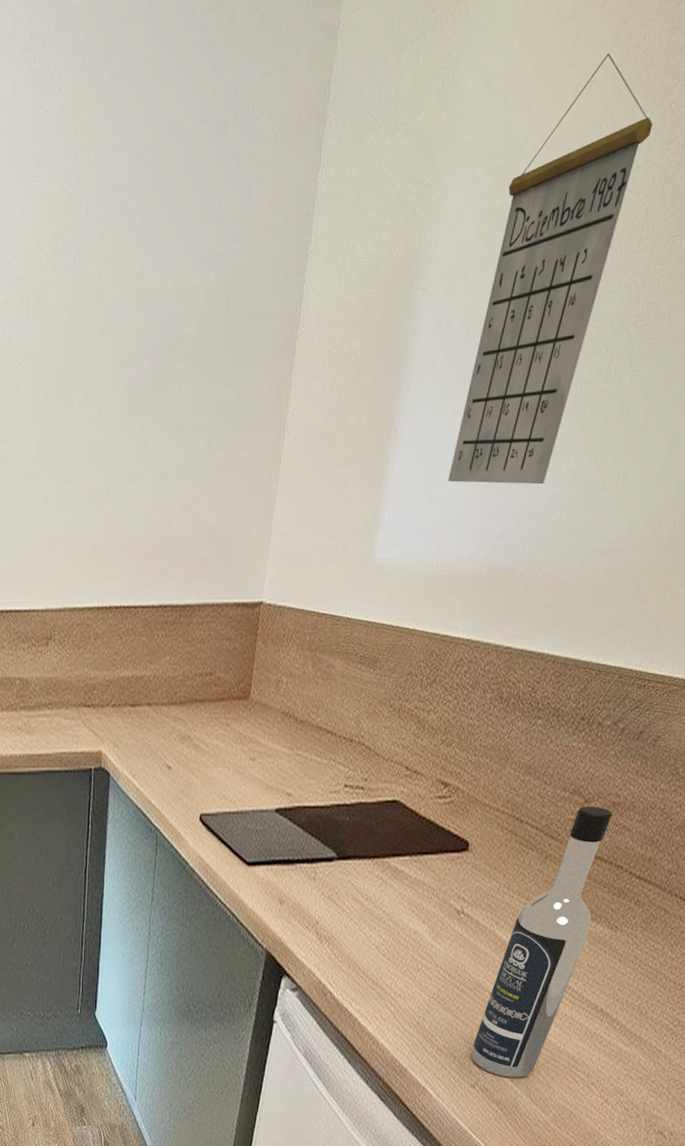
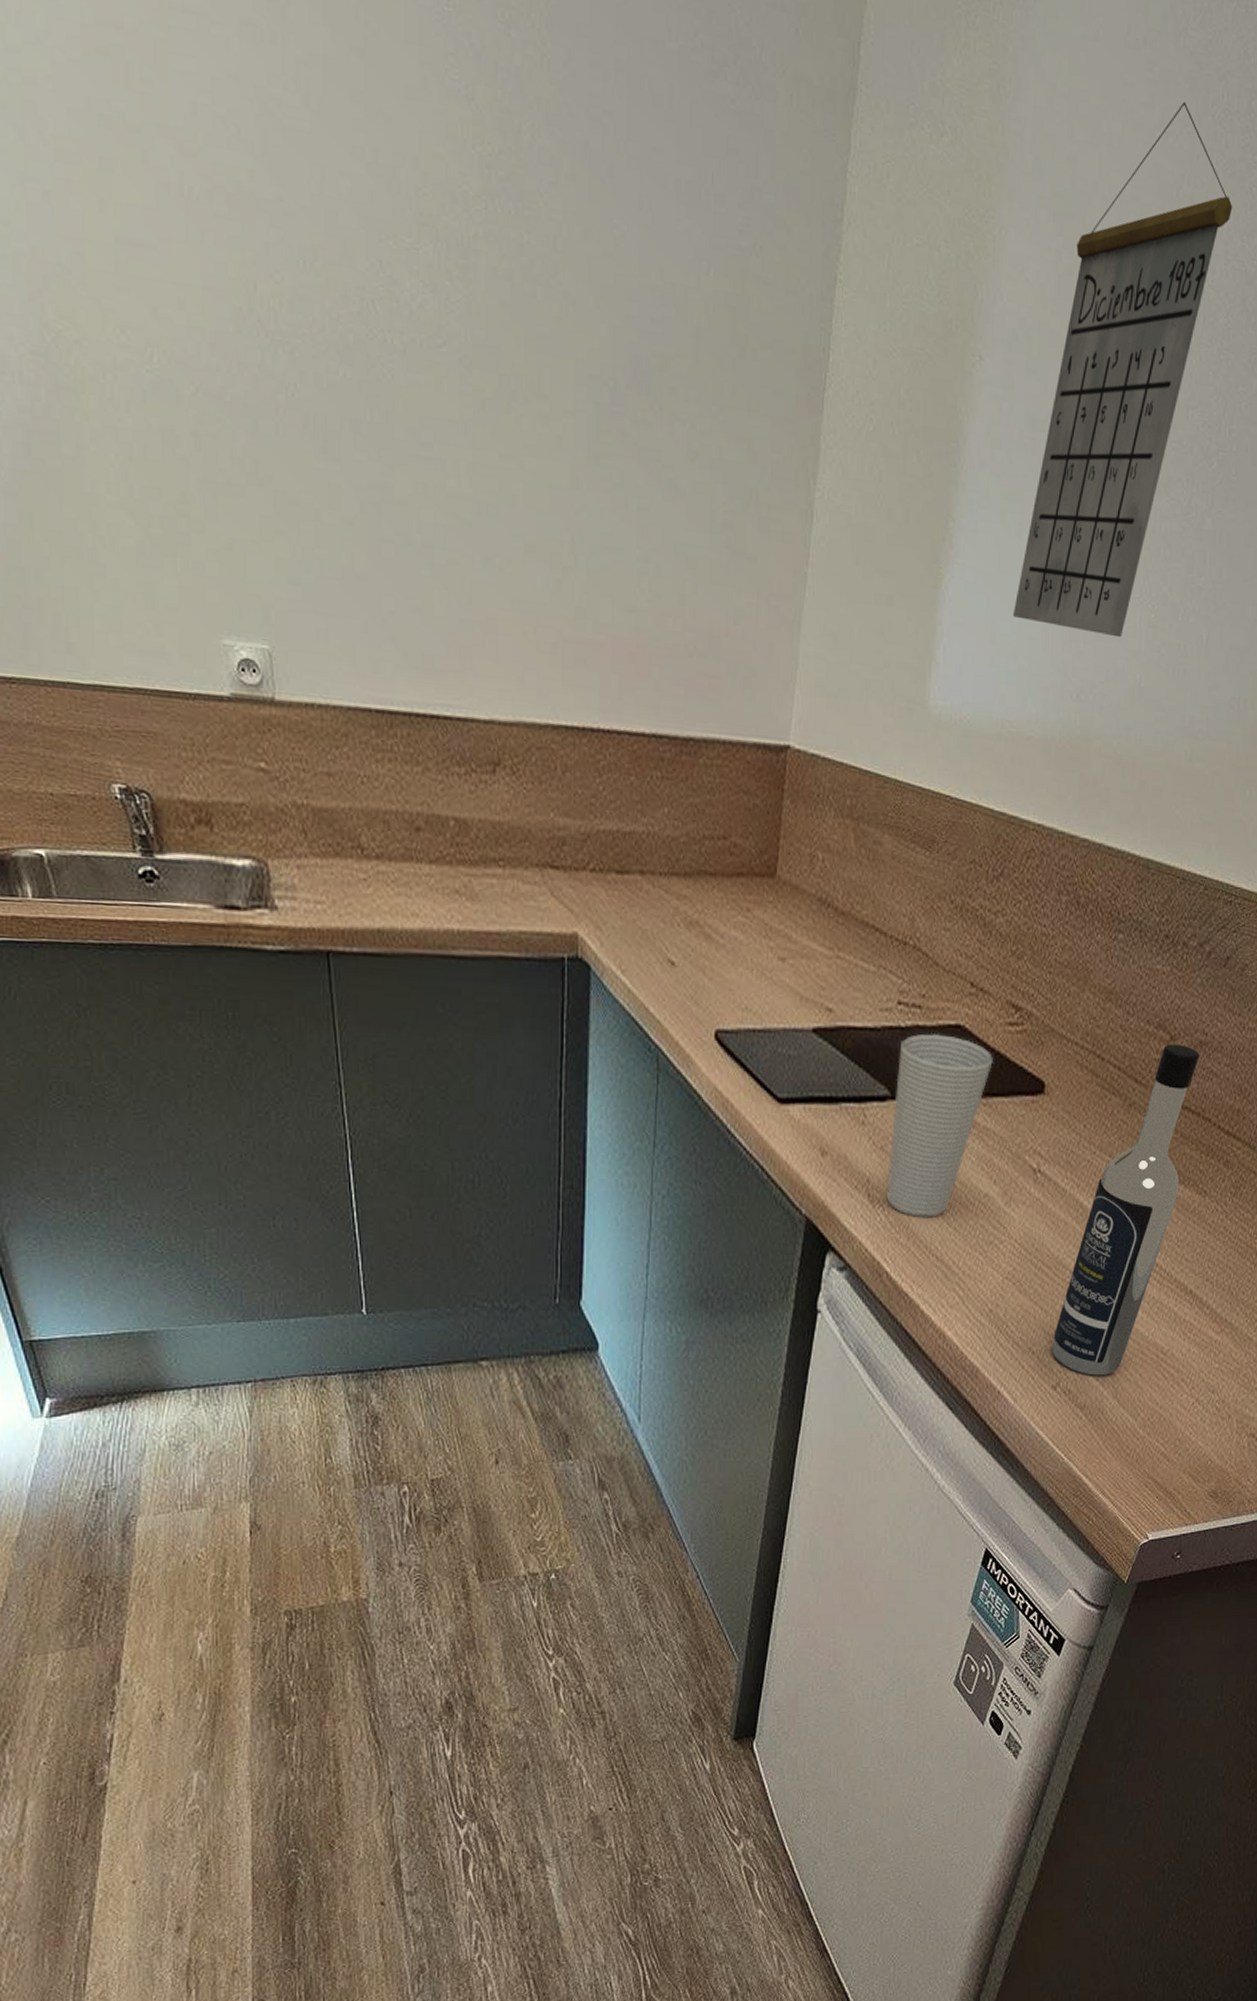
cup: none [332,807,424,950] -> present [886,1032,993,1217]

